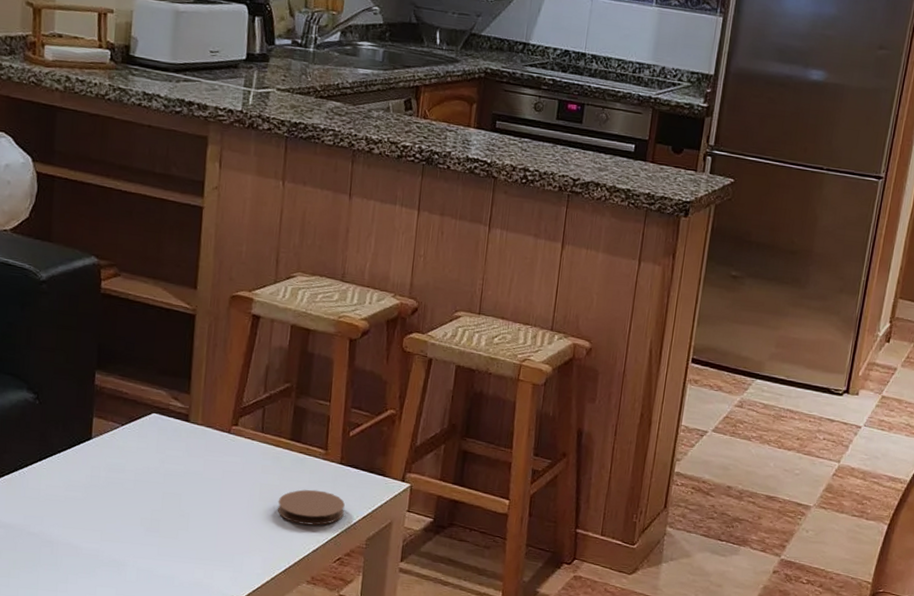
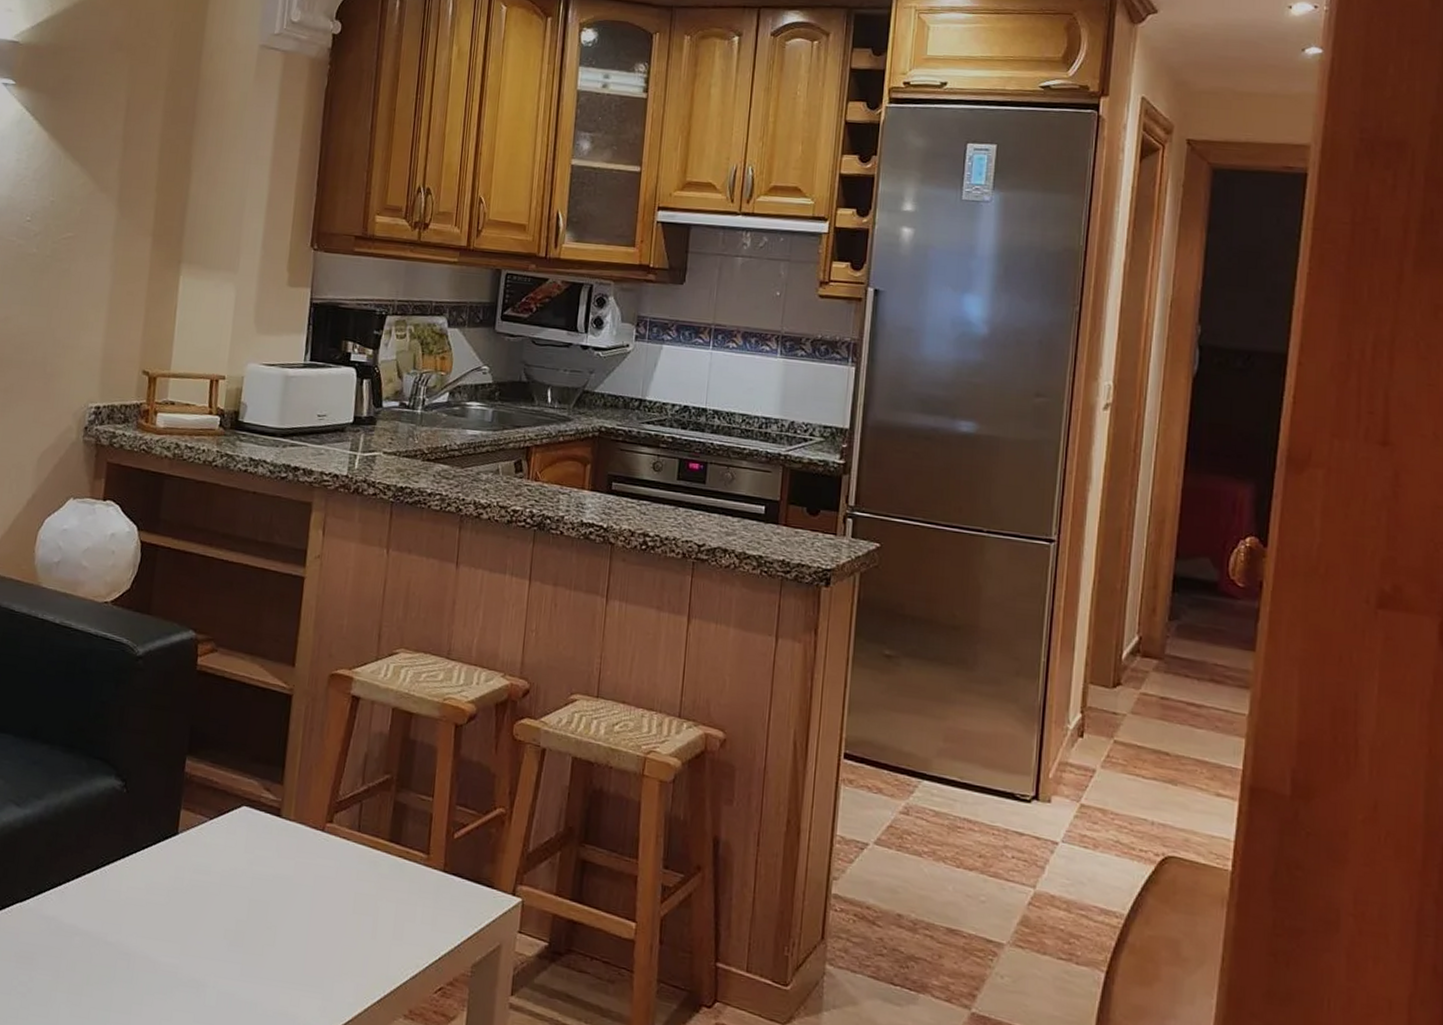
coaster: present [277,489,345,526] -> none [372,901,448,946]

